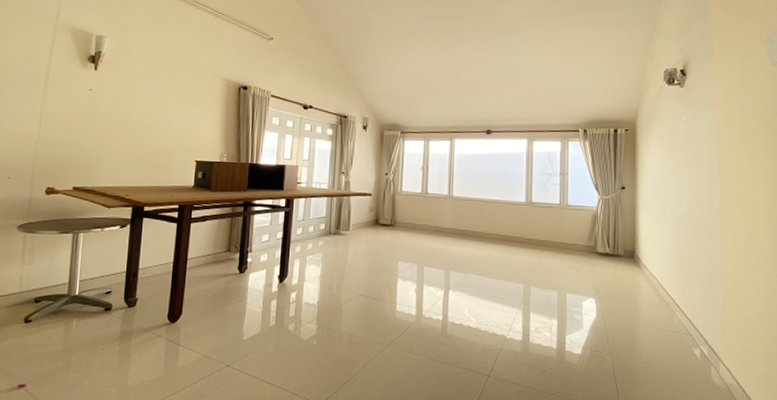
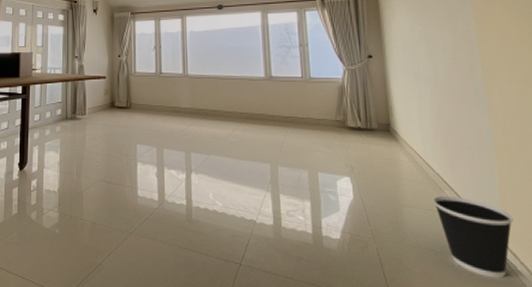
wastebasket: none [664,317,731,390] -> present [432,195,514,278]

